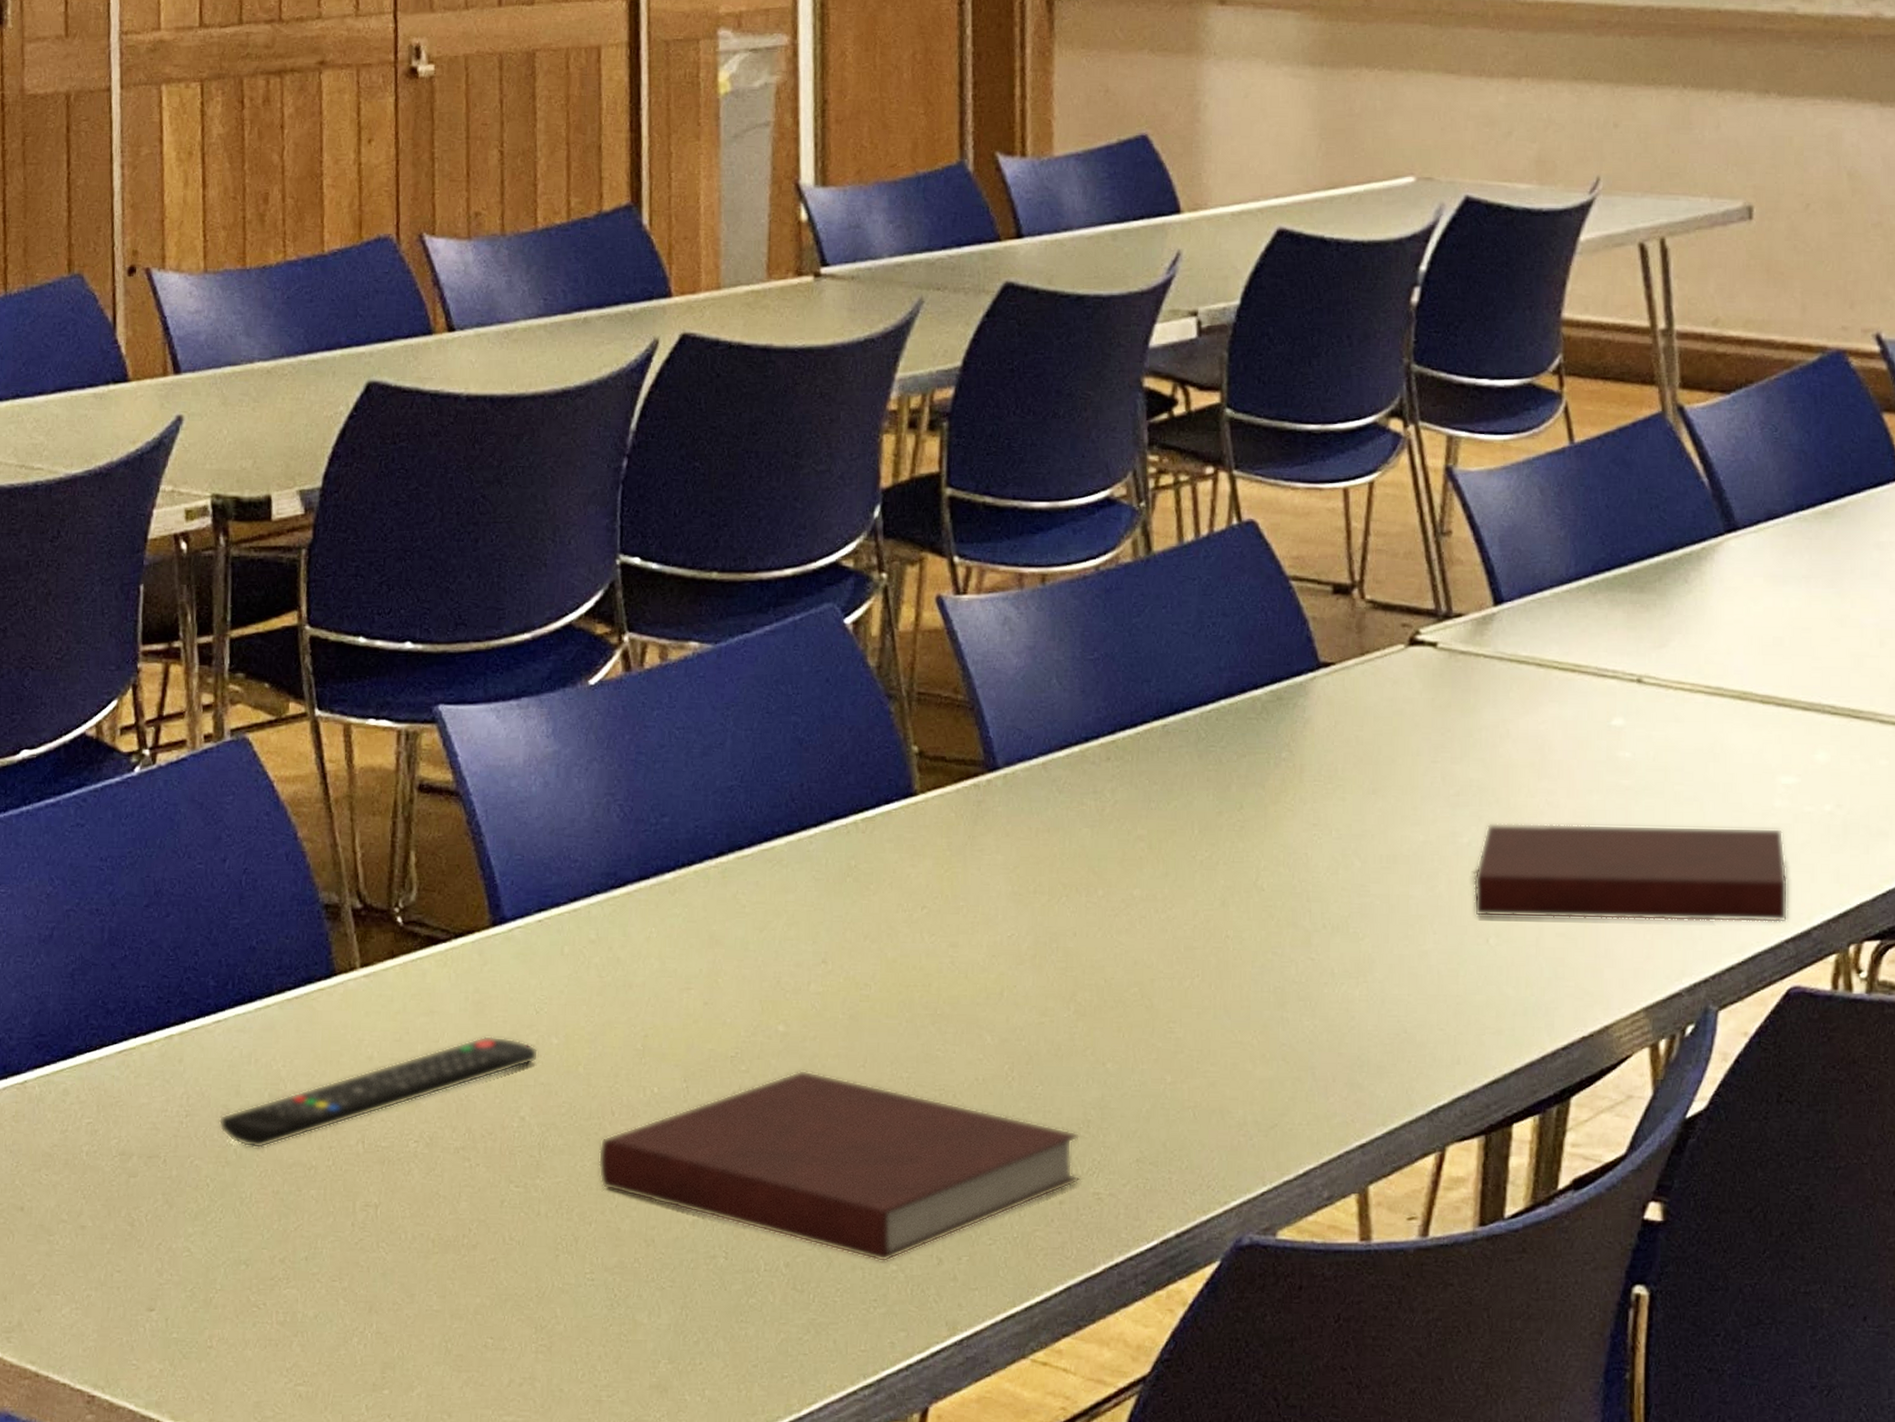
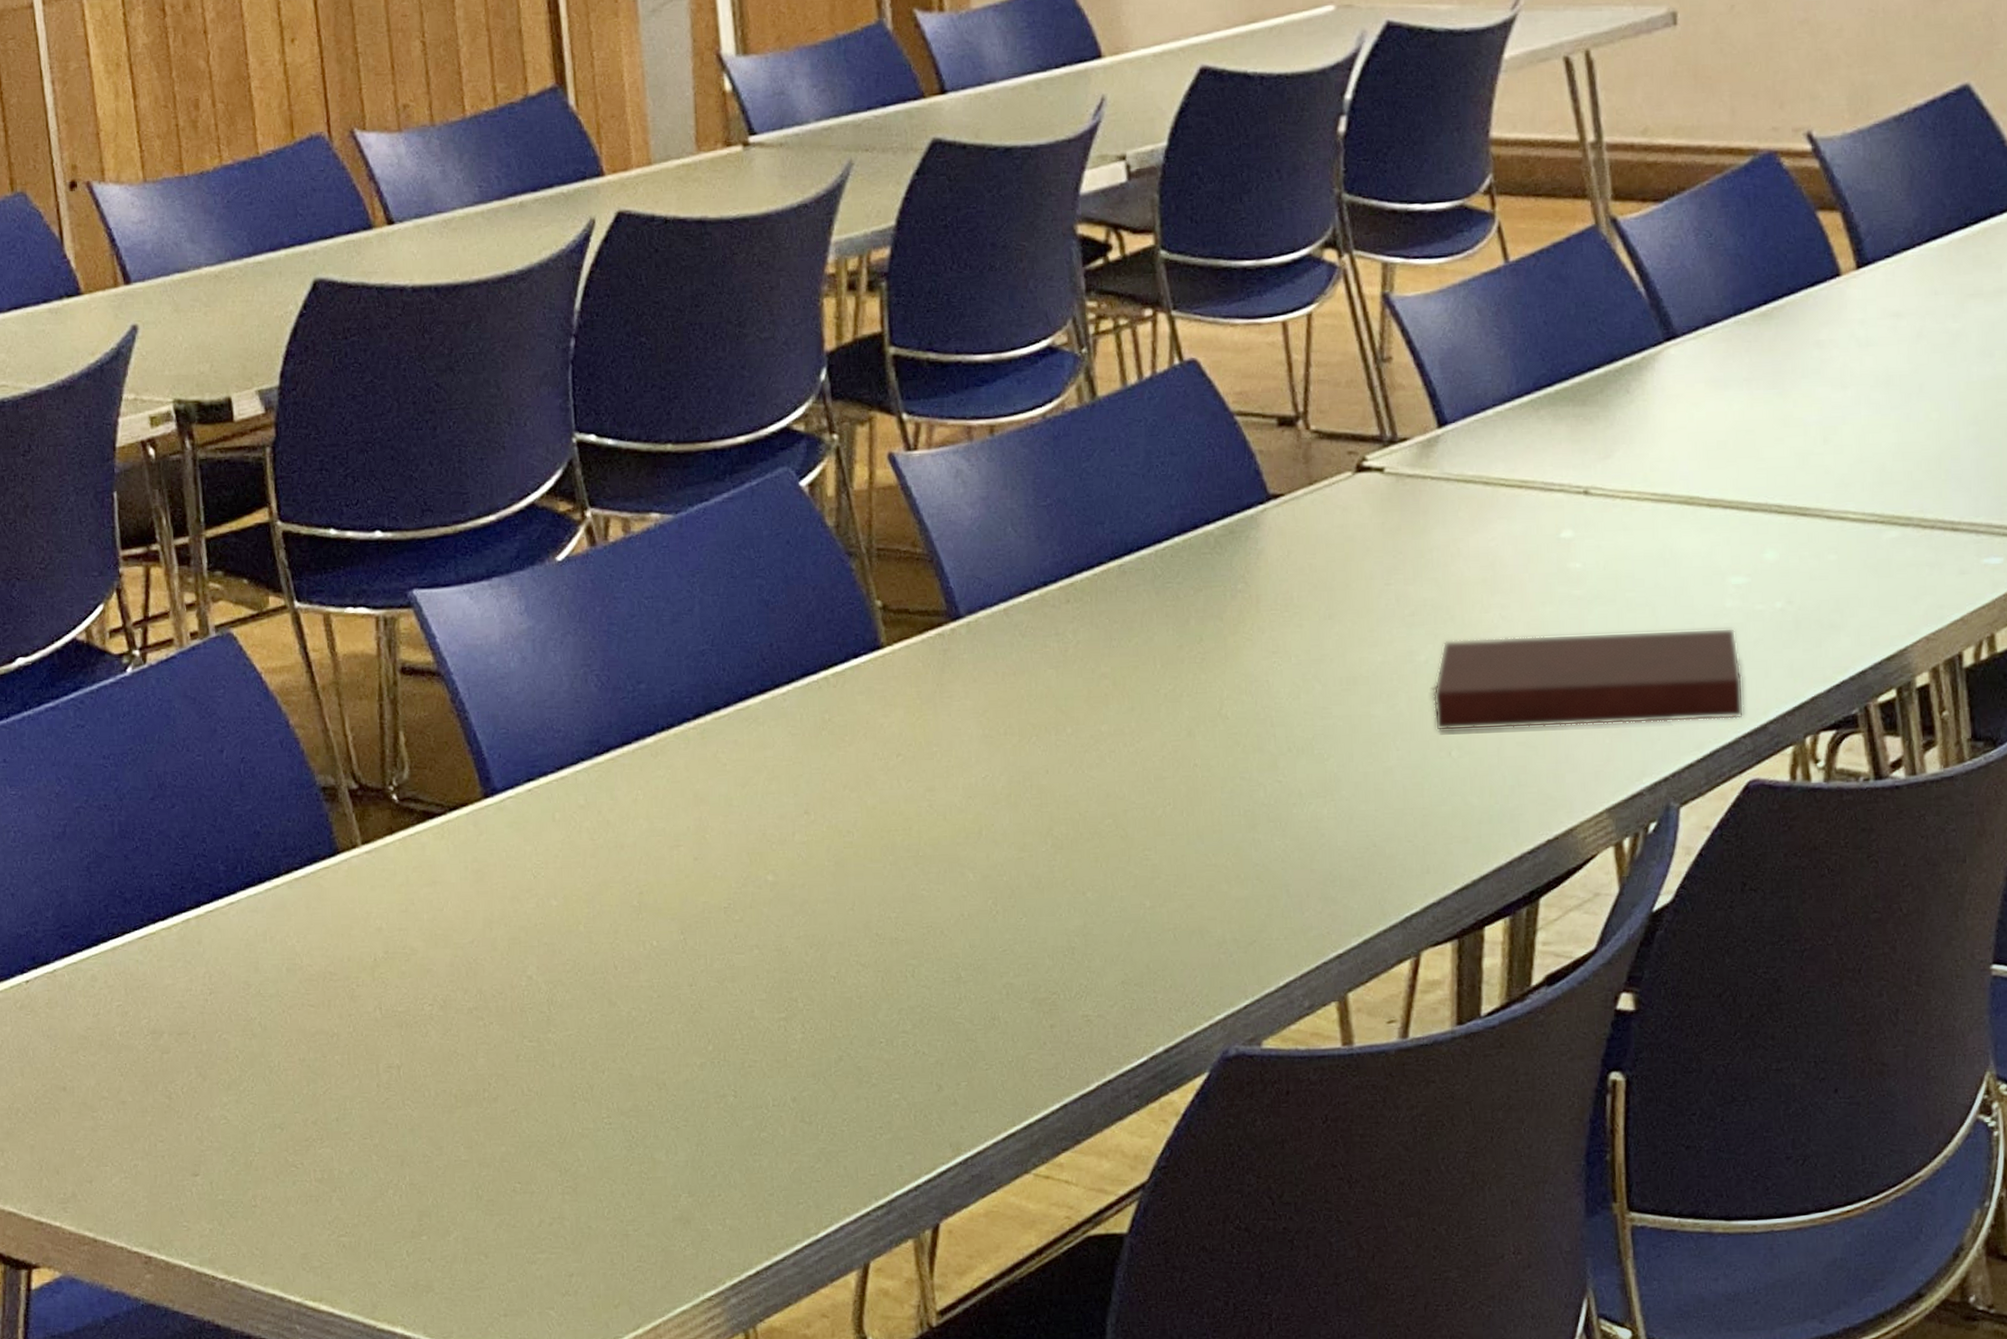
remote control: present [219,1035,539,1149] -> none [242,901,540,1021]
notebook: present [598,1069,1080,1263] -> none [605,915,1068,1092]

